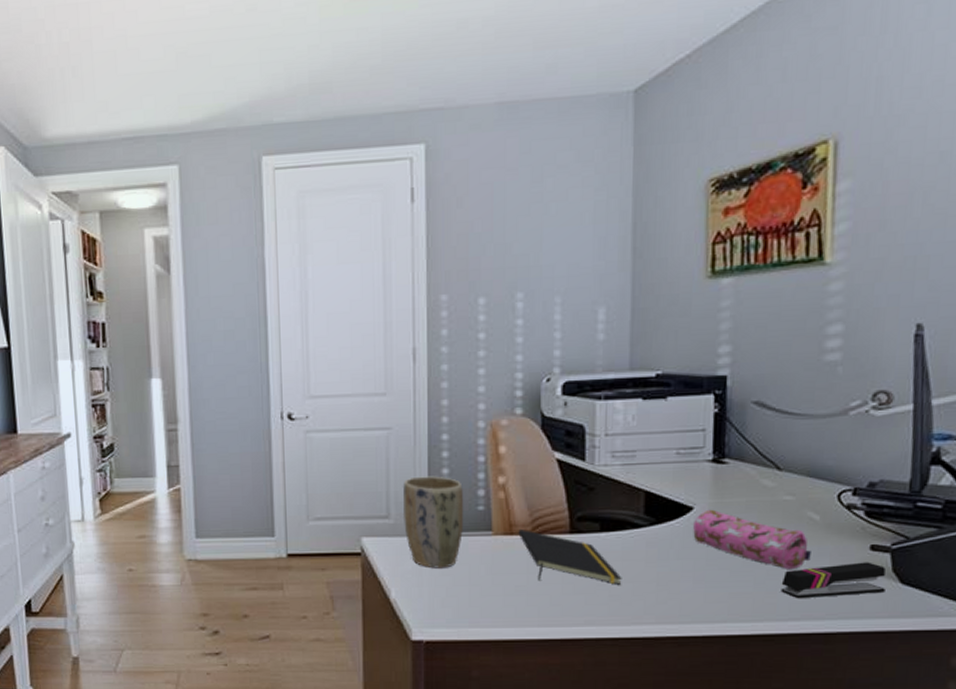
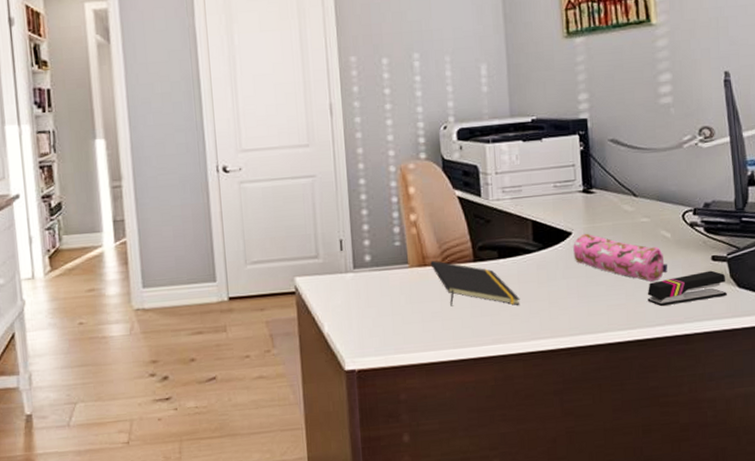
plant pot: present [403,476,464,568] -> none [329,217,384,302]

